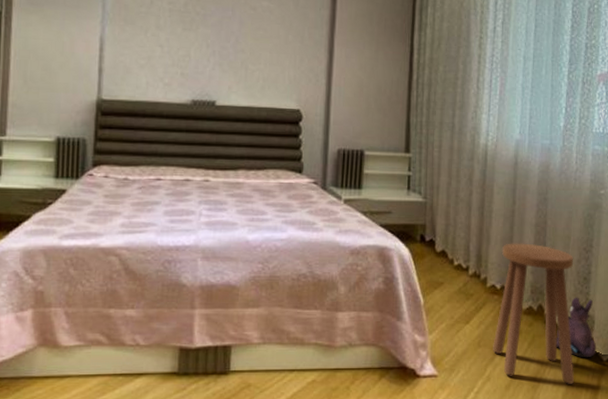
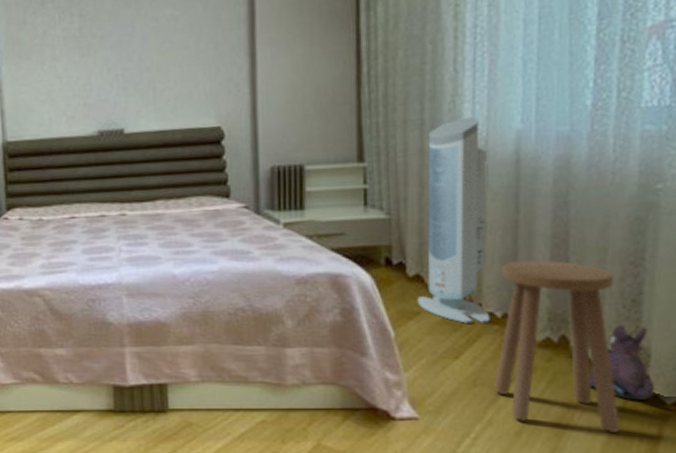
air purifier: none [442,126,497,293] -> present [417,117,490,324]

